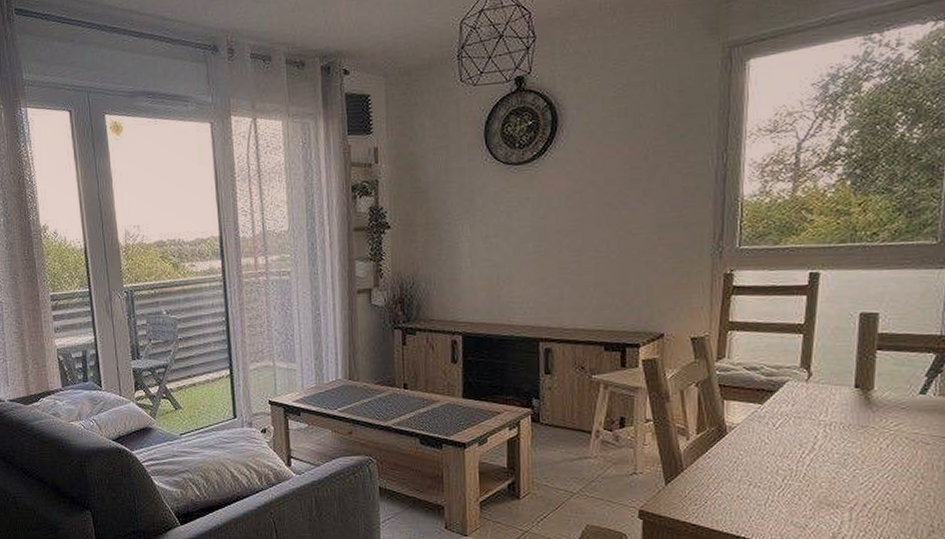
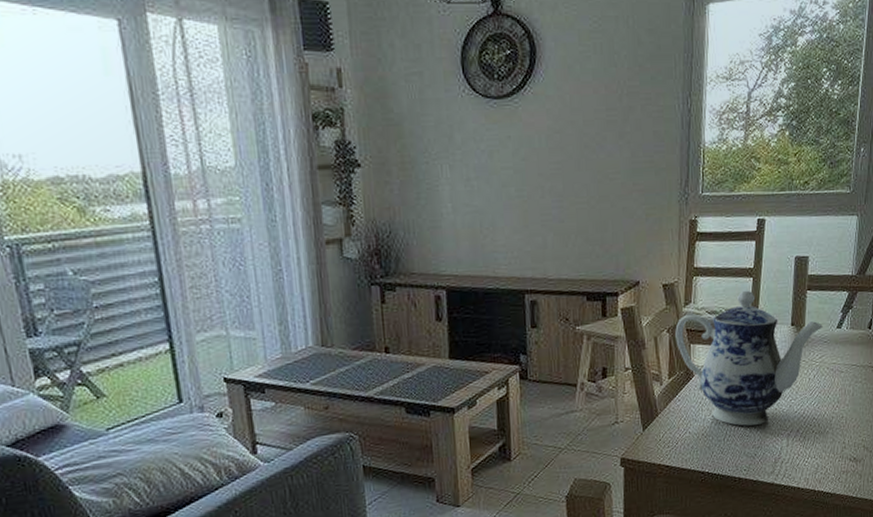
teapot: none [705,347,899,493] -> present [675,290,823,426]

